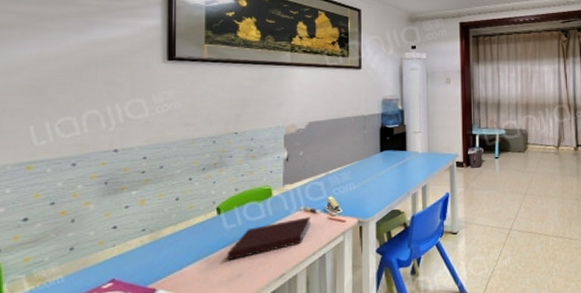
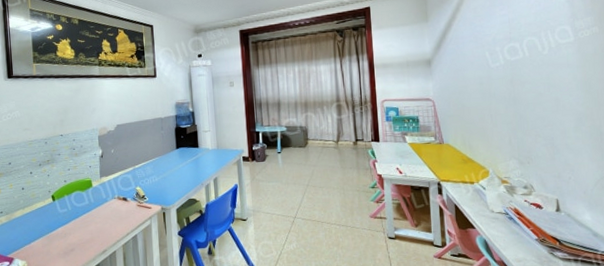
notebook: present [226,217,310,260] -> none [62,204,123,237]

